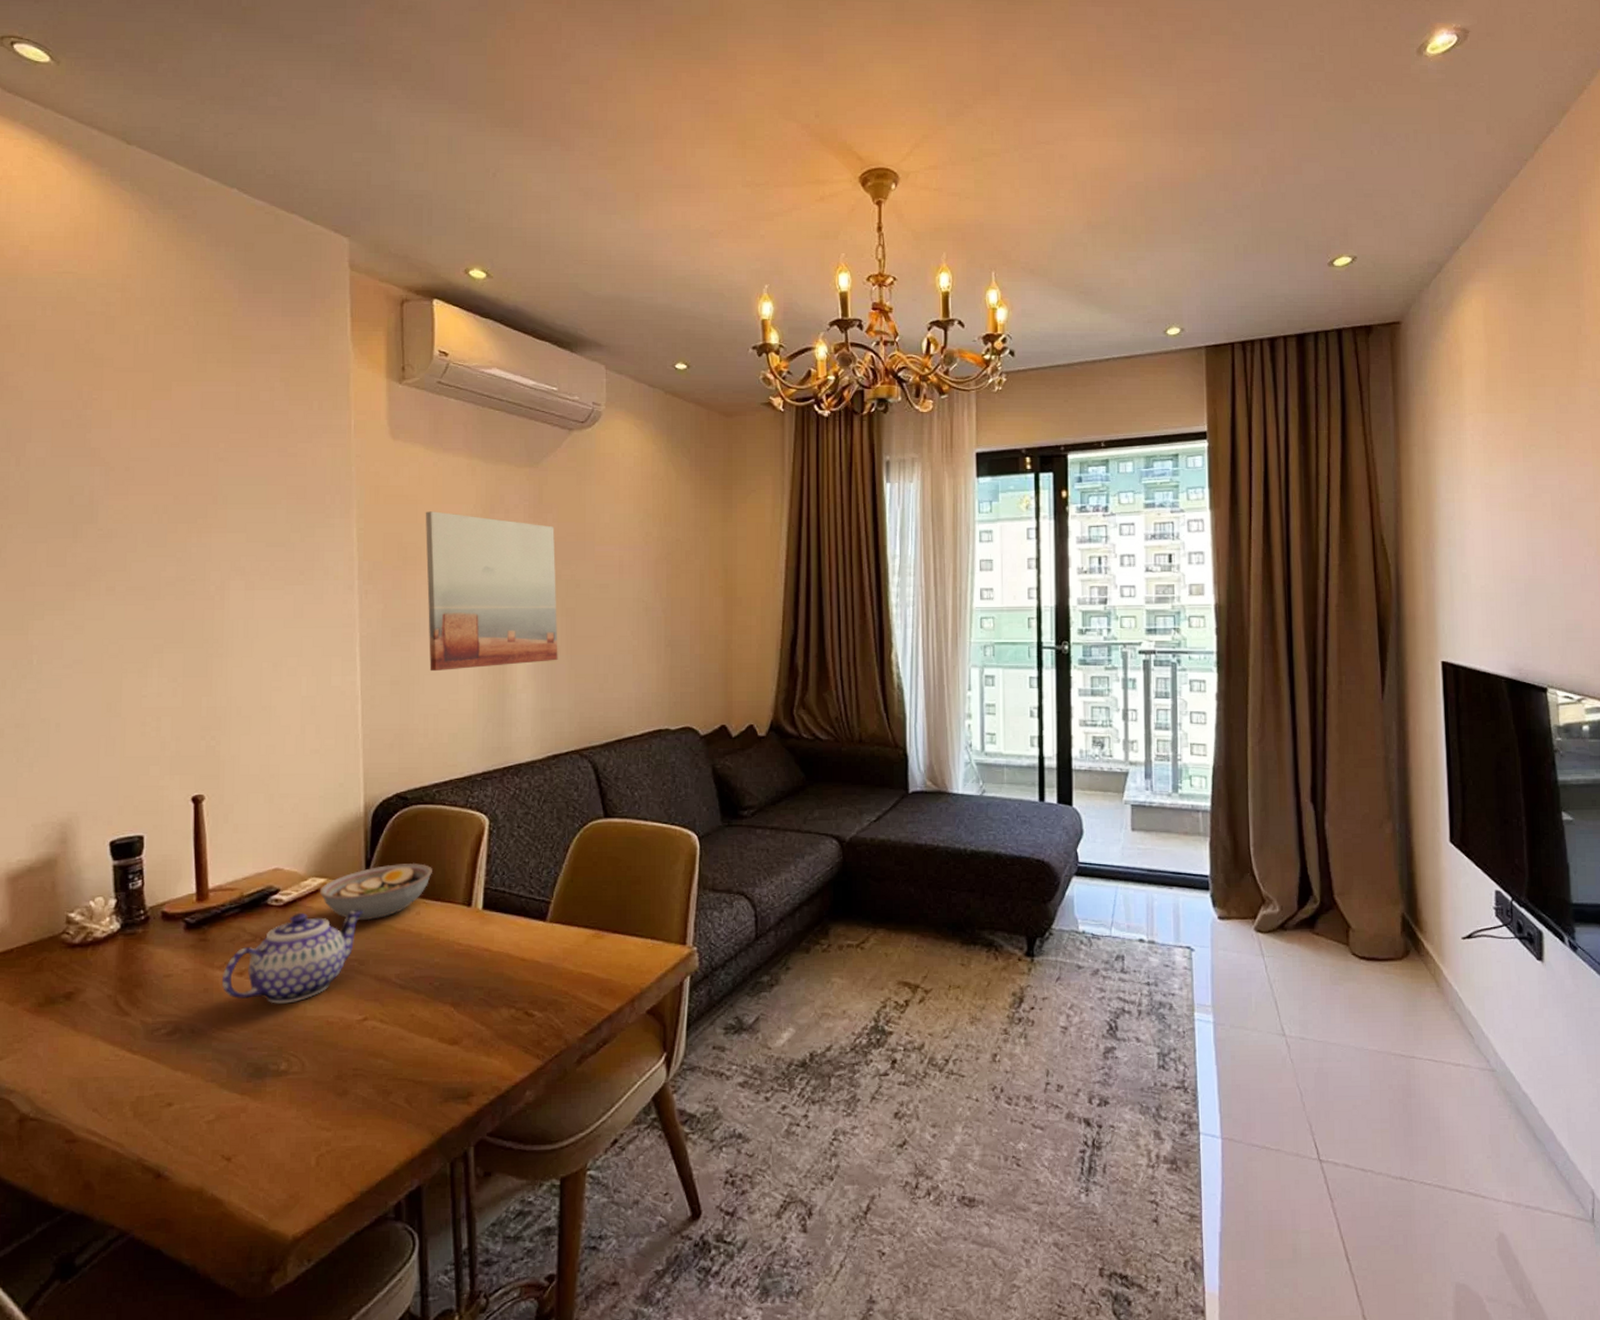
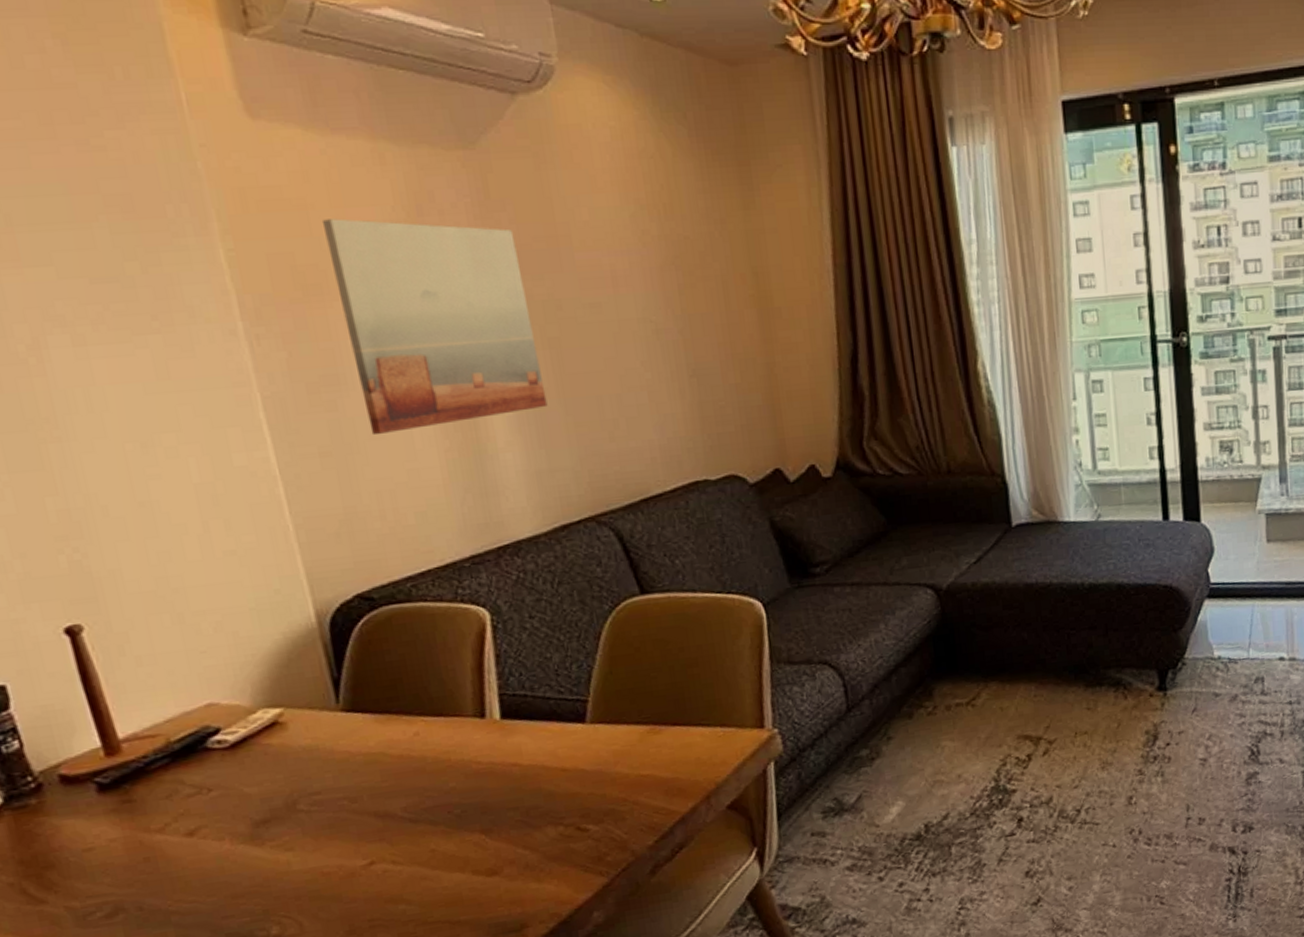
teapot: present [221,910,363,1004] -> none [165,739,343,864]
bowl: present [319,862,432,921] -> none [276,675,426,752]

